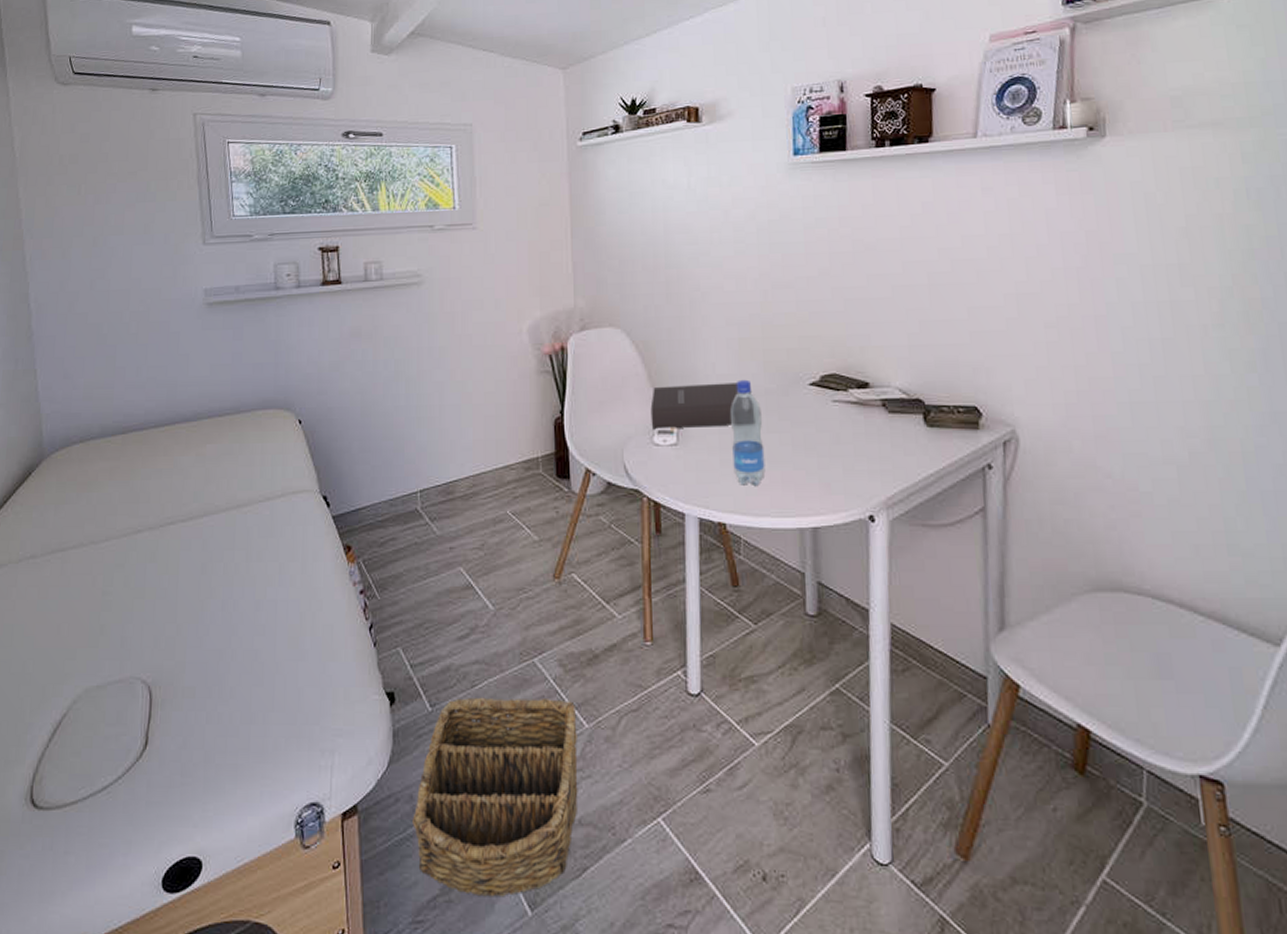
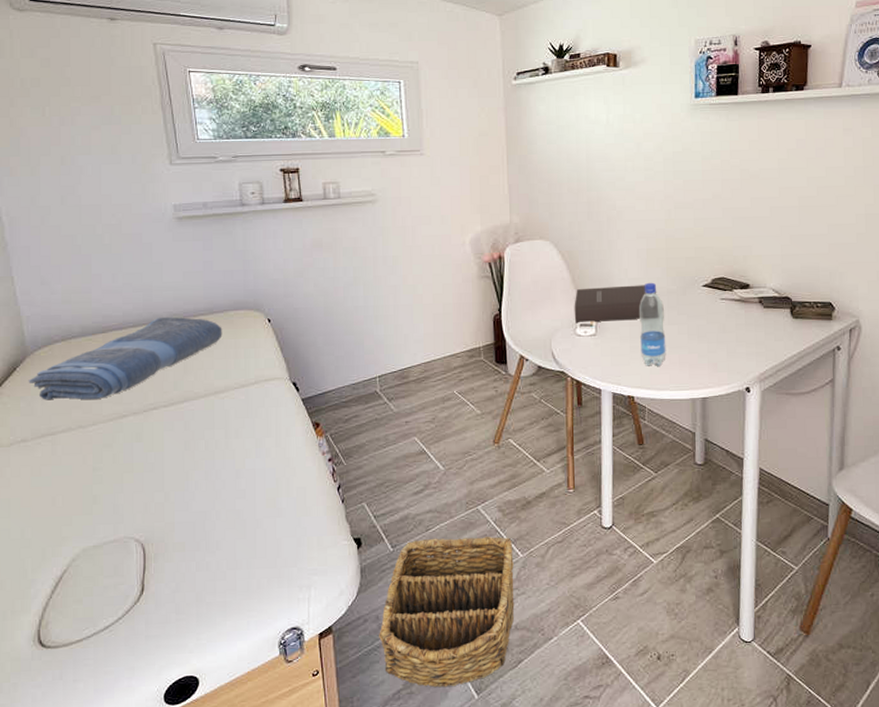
towel: none [42,416,249,512] -> present [28,316,222,401]

